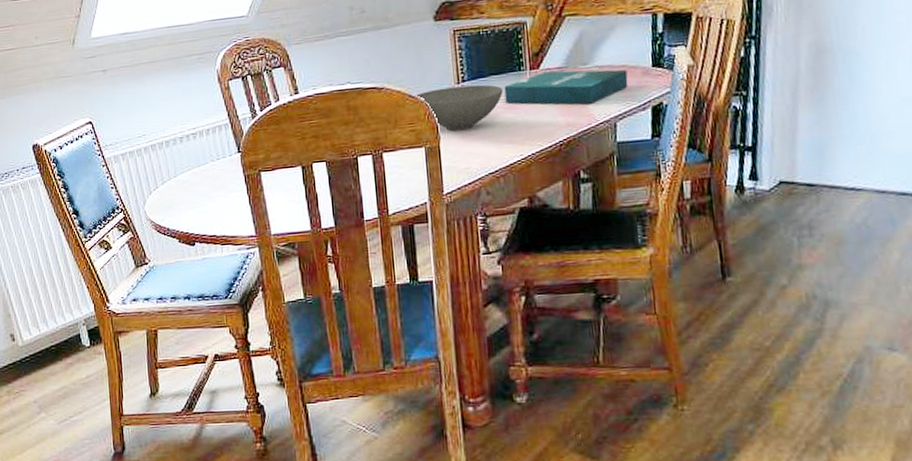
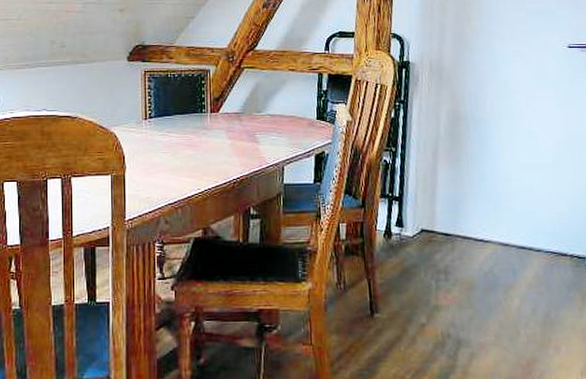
bowl: present [414,84,503,131] -> none [105,122,186,163]
pizza box: present [504,69,628,105] -> none [187,115,296,148]

